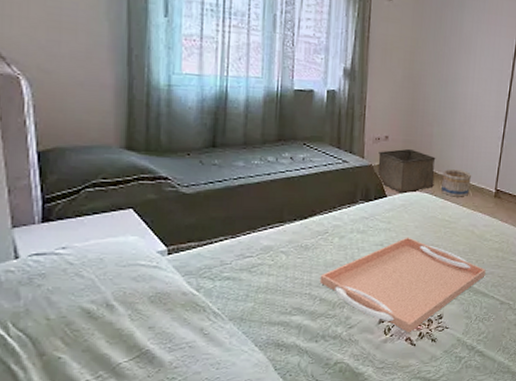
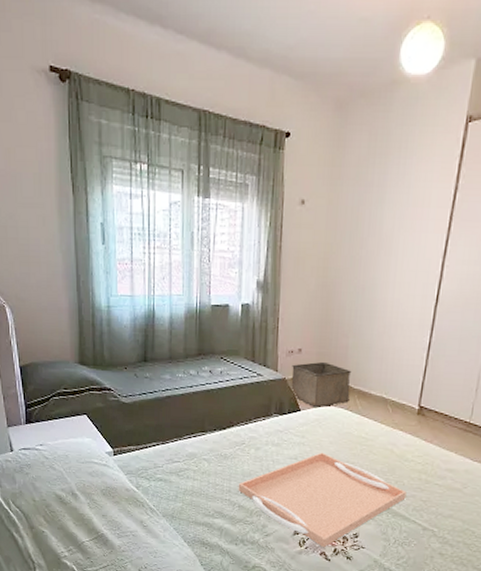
basket: present [441,169,471,197] -> none [357,383,391,414]

